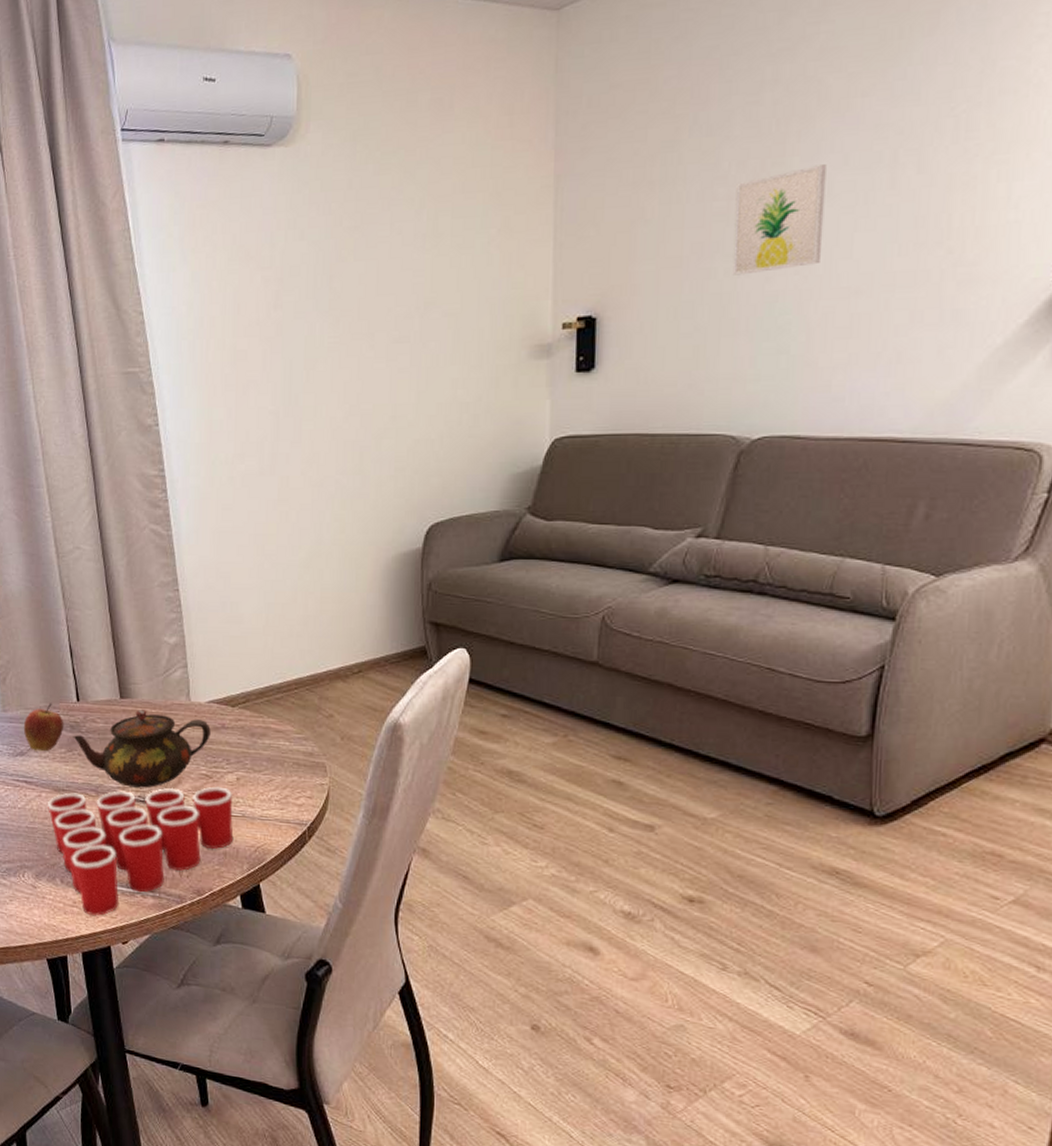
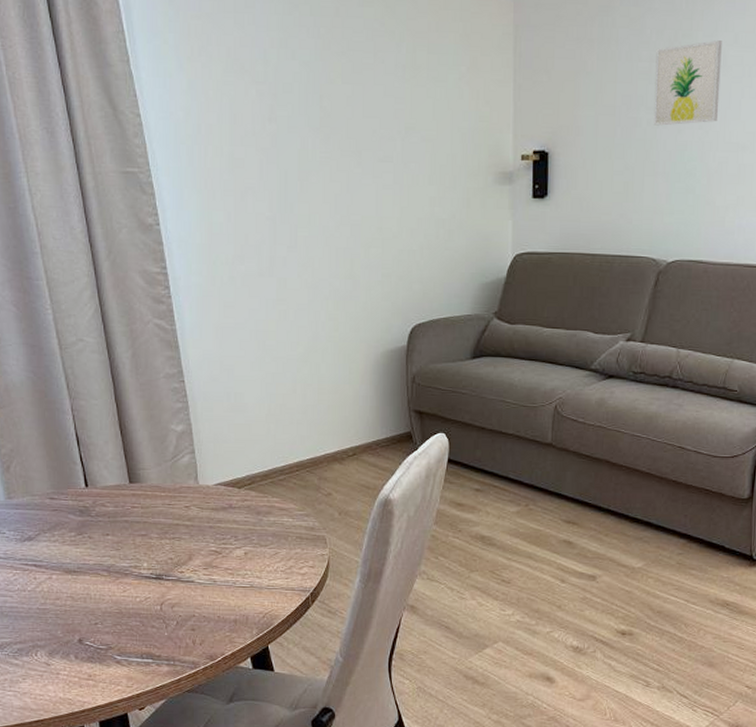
fruit: present [23,703,64,752] -> none [30,489,73,536]
cup: present [47,786,234,916] -> none [58,561,243,687]
teapot: present [73,710,211,788] -> none [83,493,219,566]

